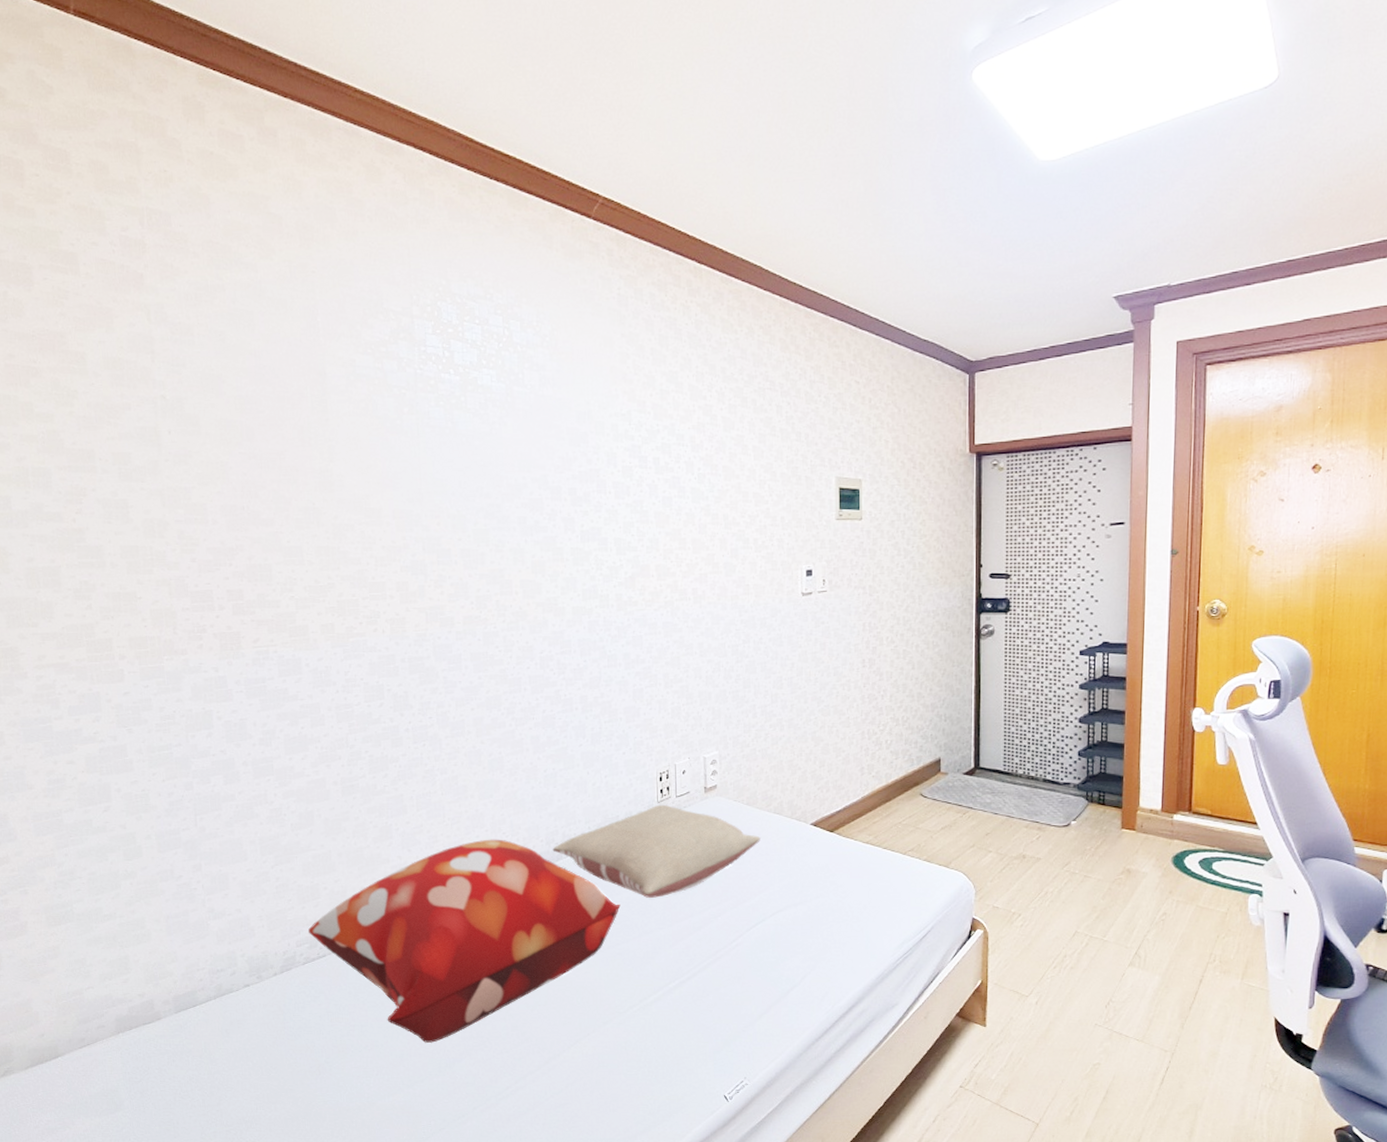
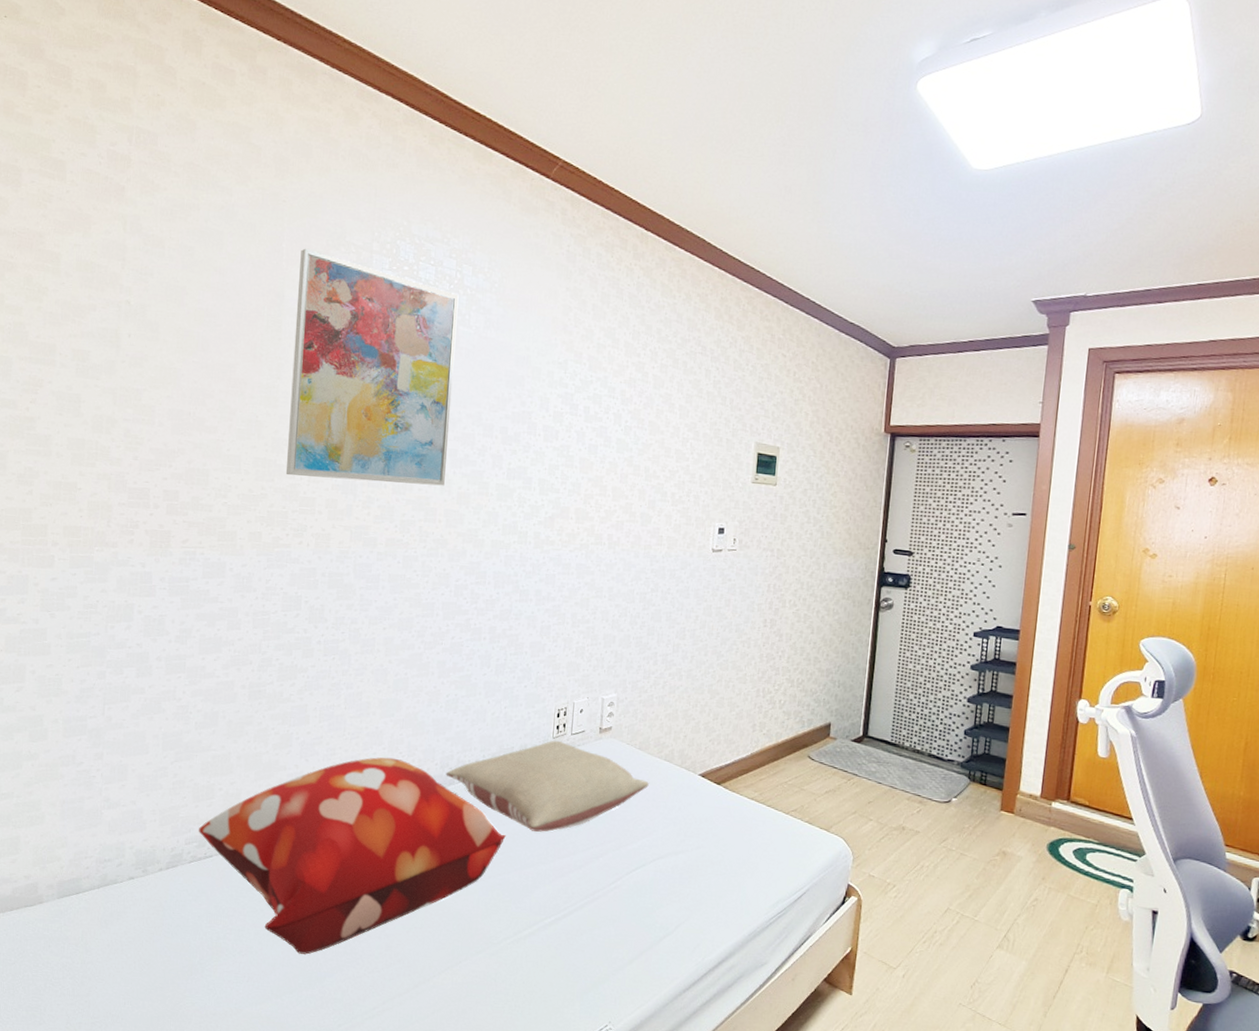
wall art: none [337,320,517,562] -> present [285,248,459,486]

